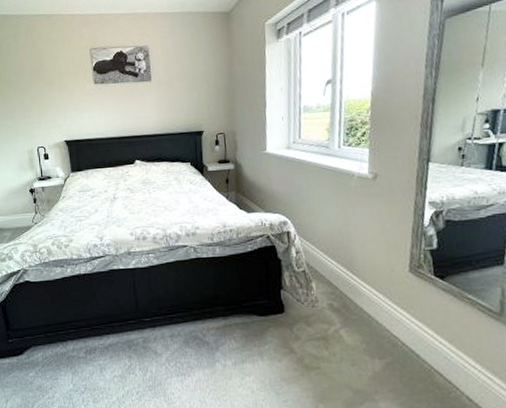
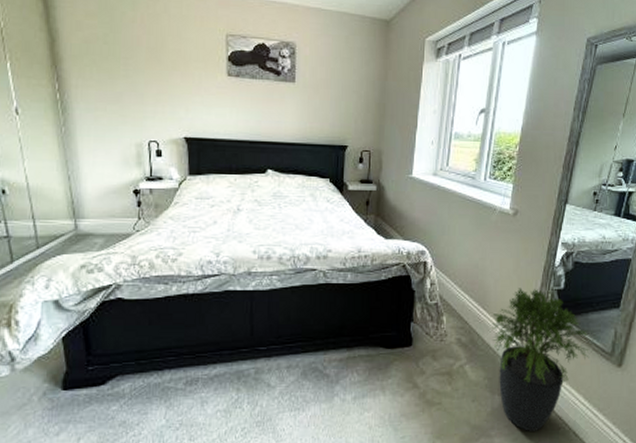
potted plant: none [362,250,475,396] -> present [491,288,589,431]

